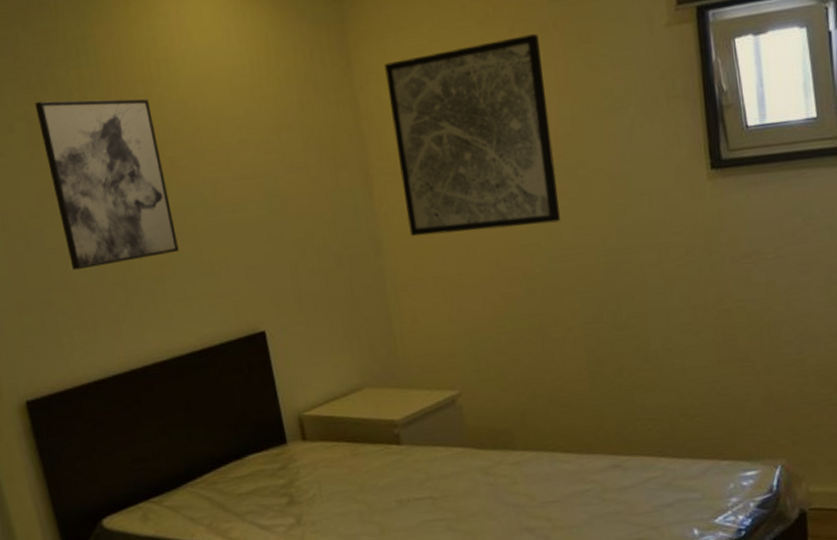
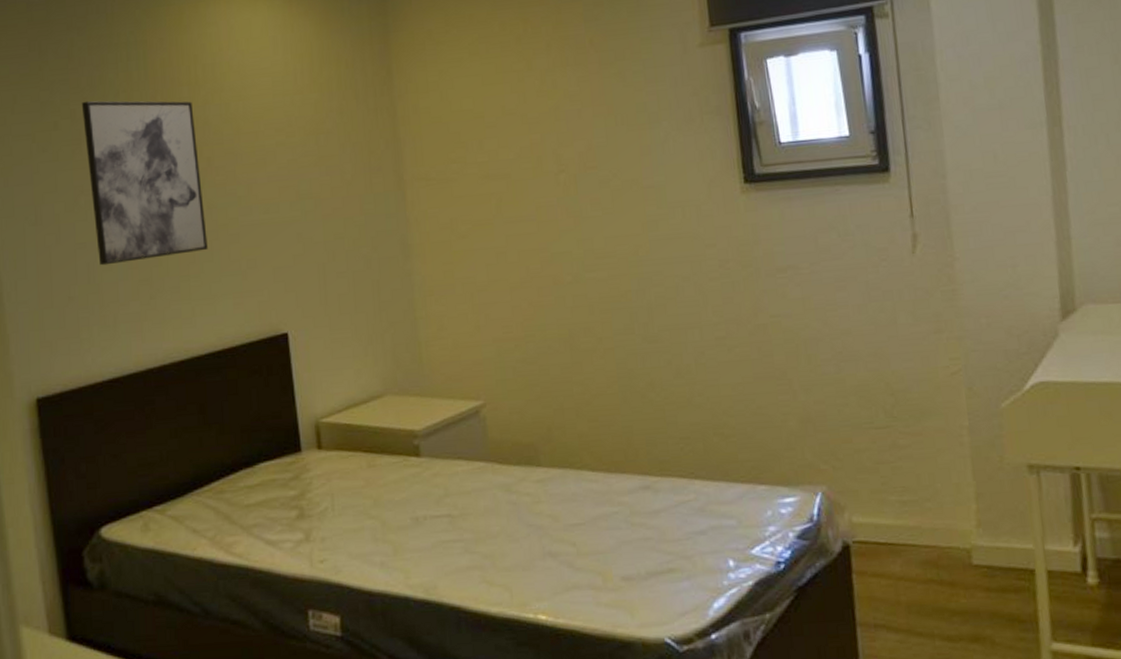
wall art: present [384,34,560,236] -> none [424,50,592,241]

